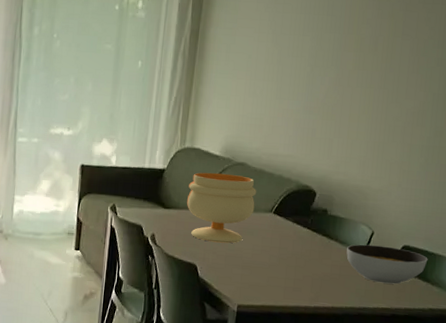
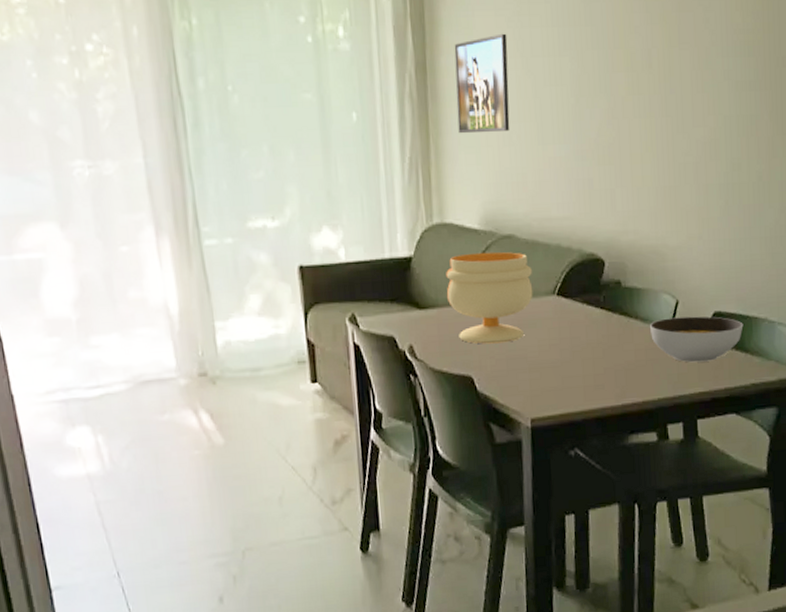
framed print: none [215,15,264,86] -> present [454,33,510,134]

